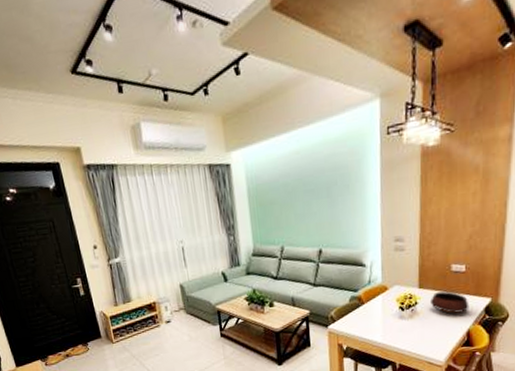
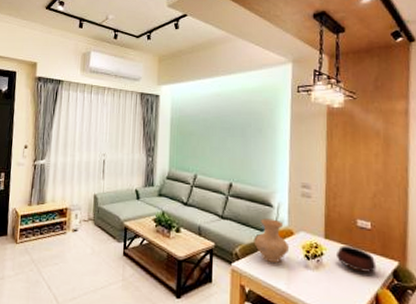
vase: none [348,278,384,319] -> present [254,218,290,263]

